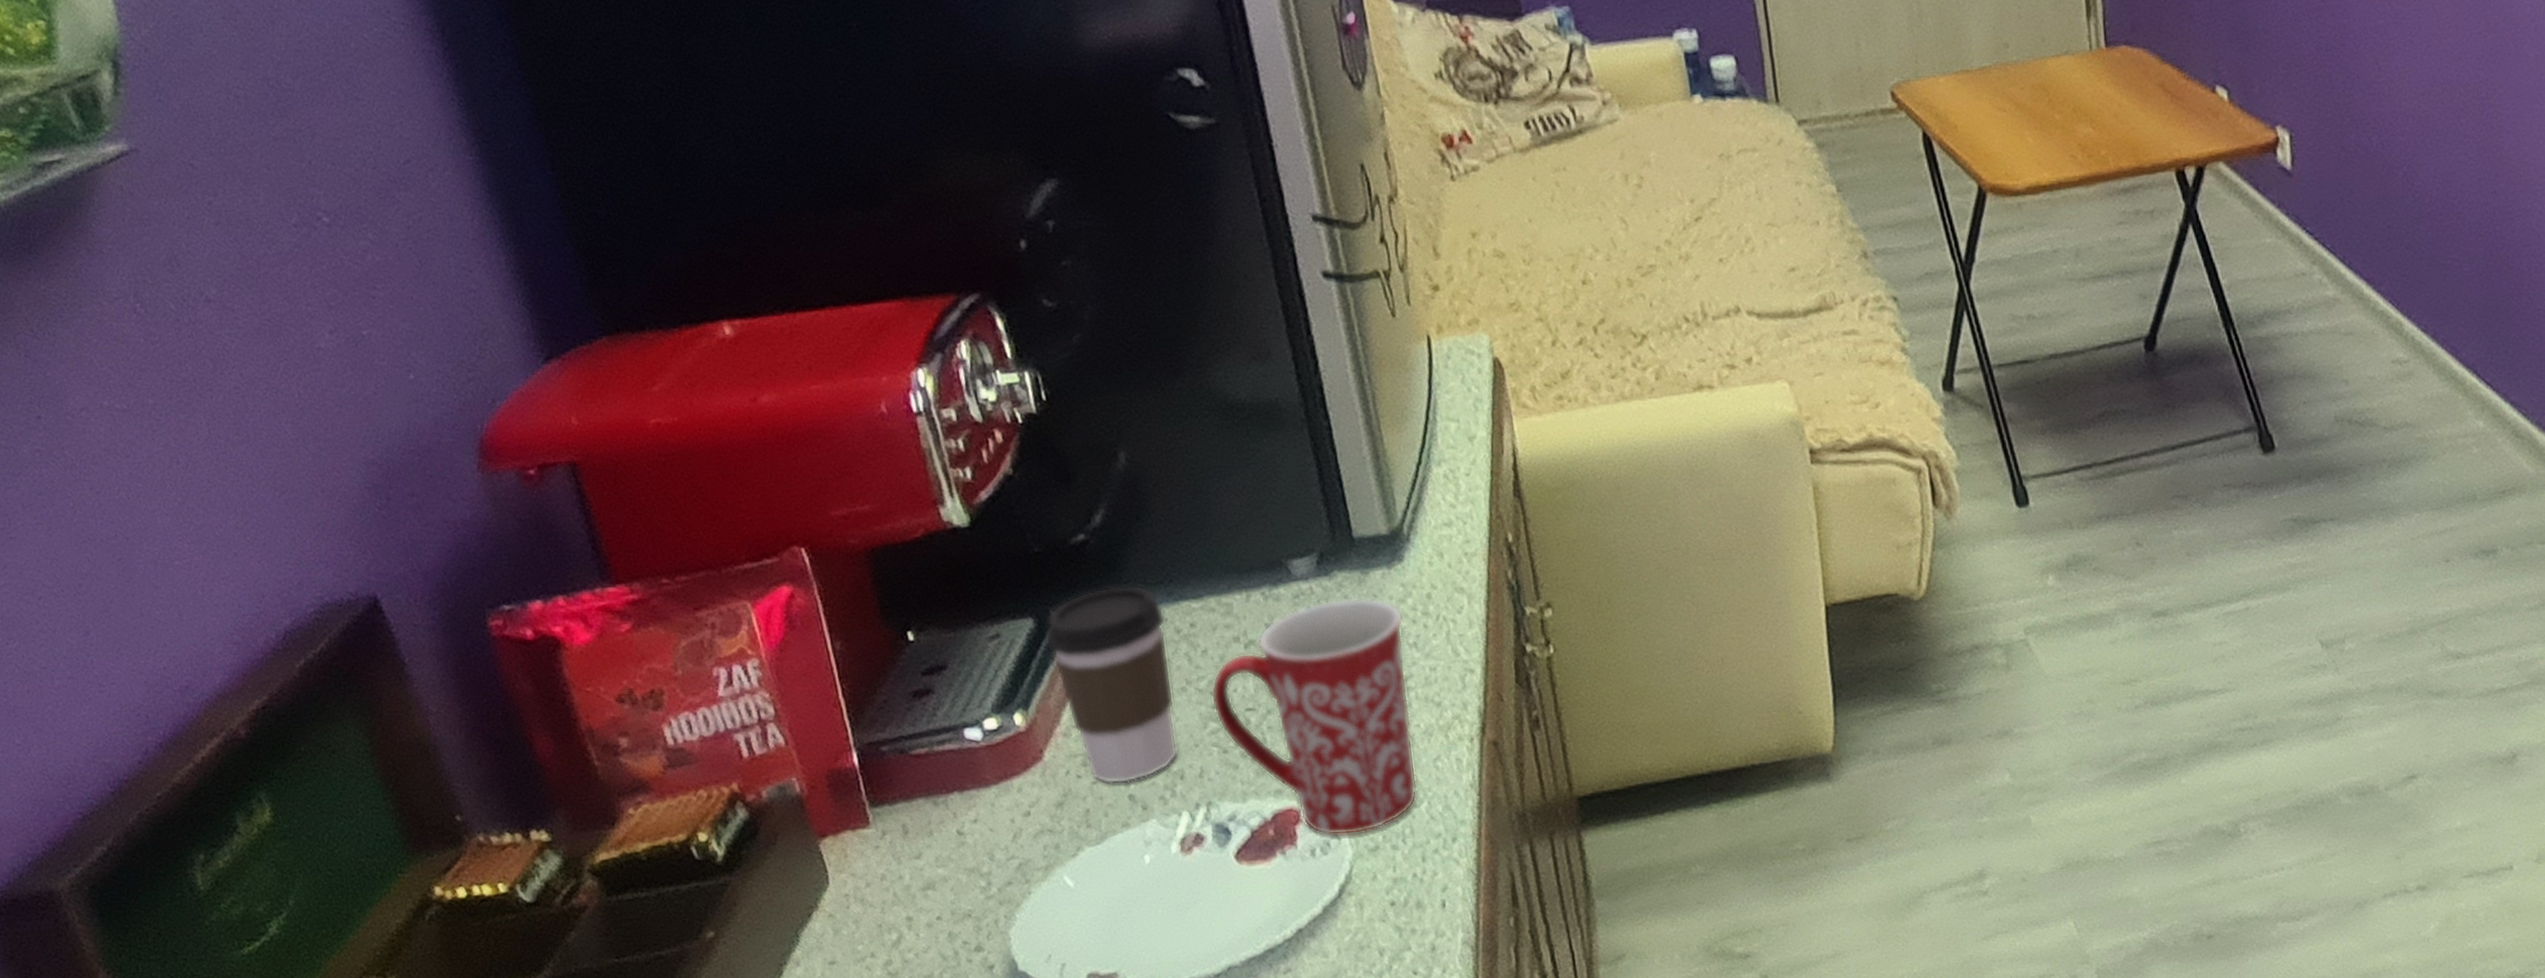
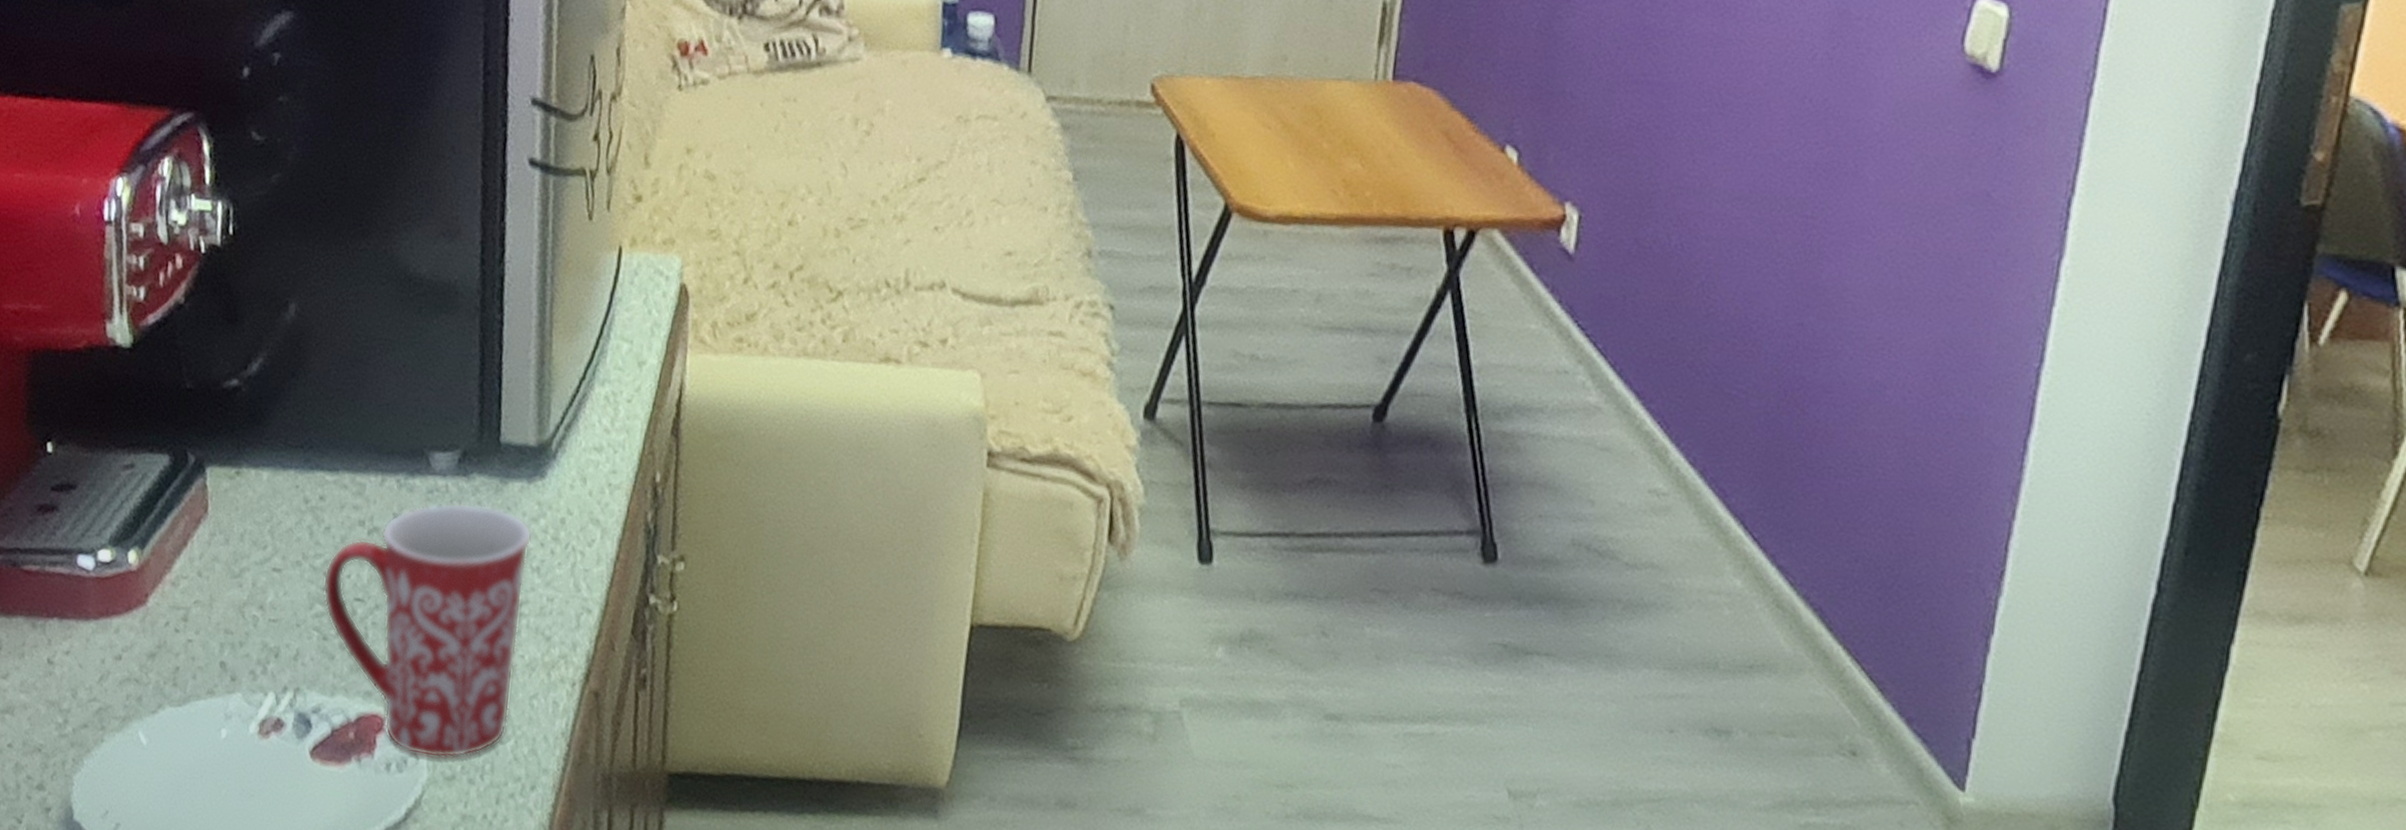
coffee cup: present [1045,585,1179,784] -> none [176,439,298,649]

